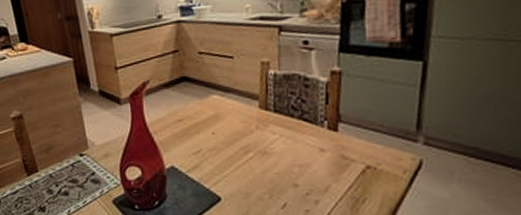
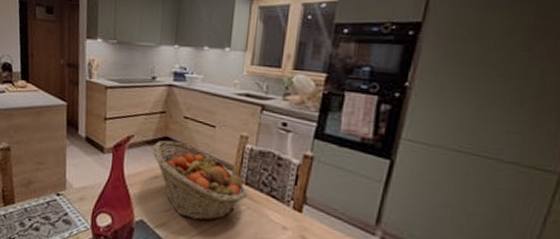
fruit basket: none [170,79,278,158] -> present [152,140,248,221]

